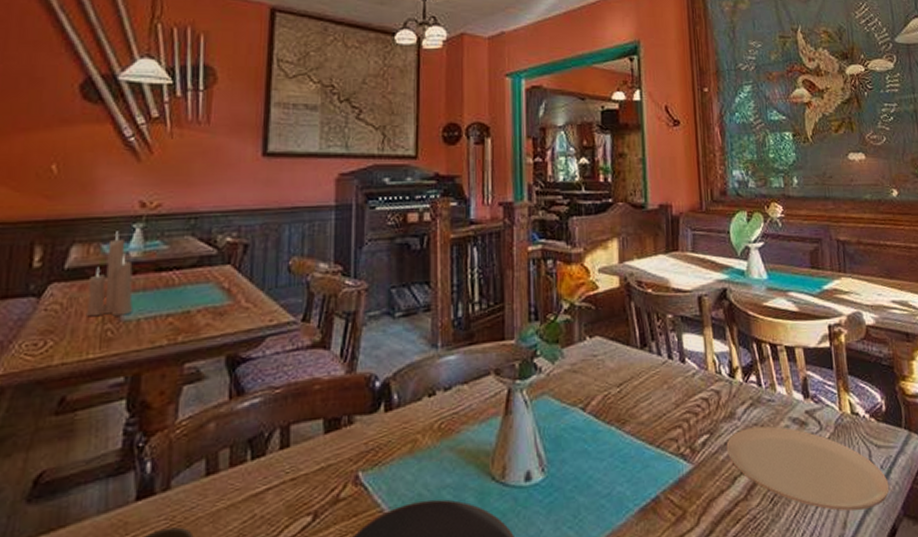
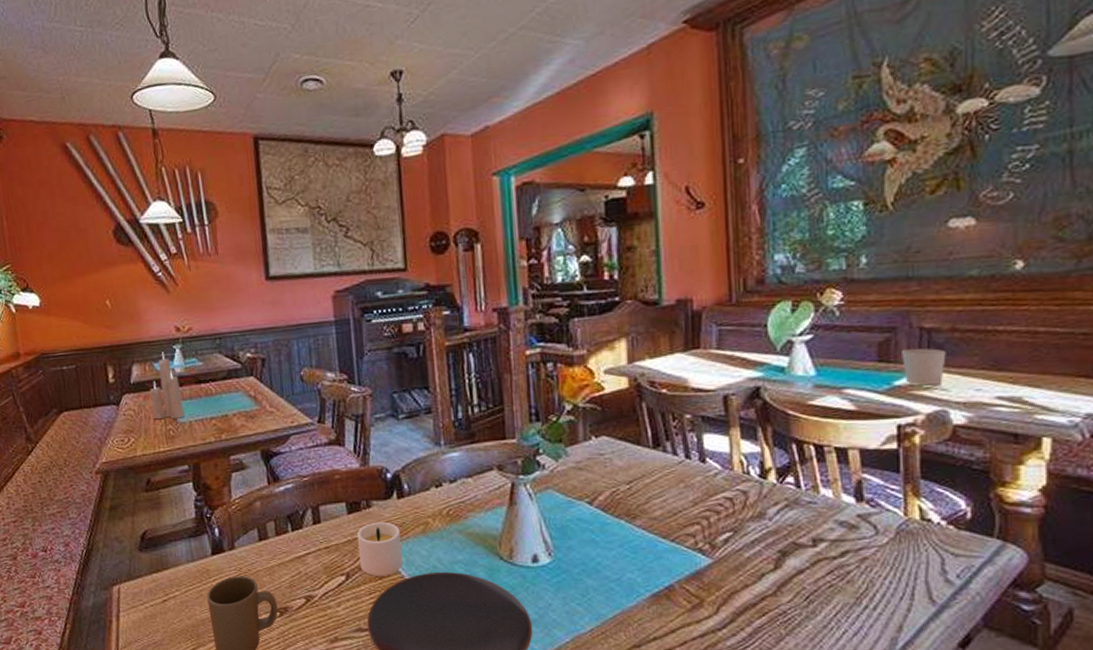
candle: none [331,441,384,513] -> present [356,521,403,576]
plate: present [726,426,890,511] -> none [753,528,967,616]
dixie cup: none [826,257,857,290] -> present [902,348,946,386]

